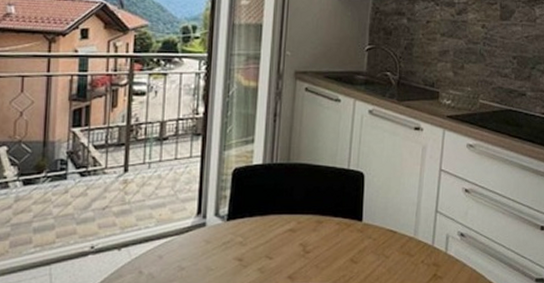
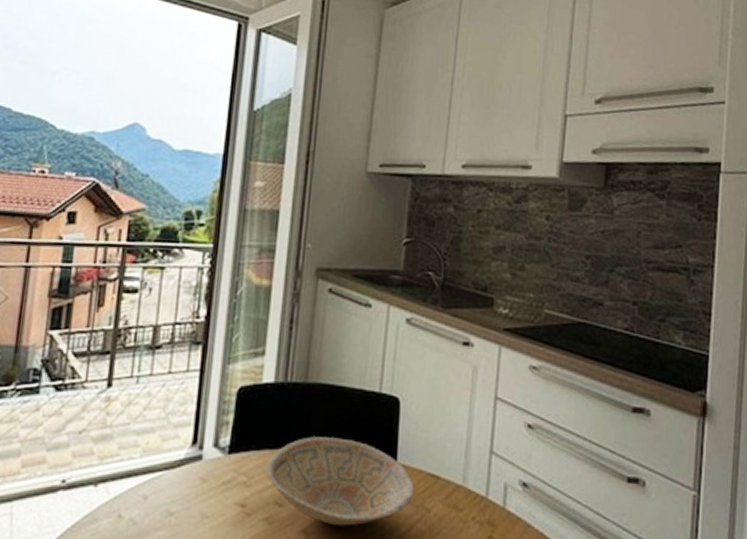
bowl: none [257,205,377,272] -> present [264,436,415,527]

